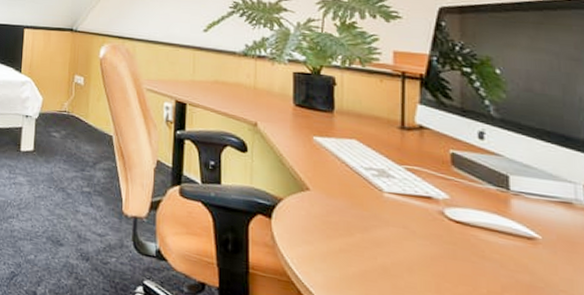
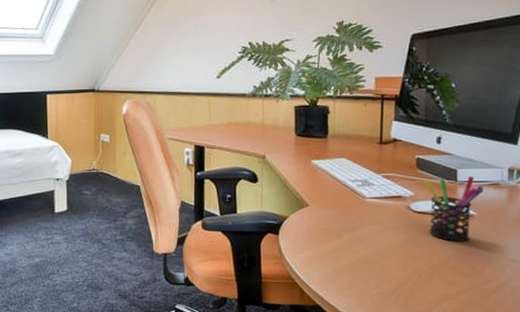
pen holder: none [463,180,549,272] -> present [424,176,484,242]

